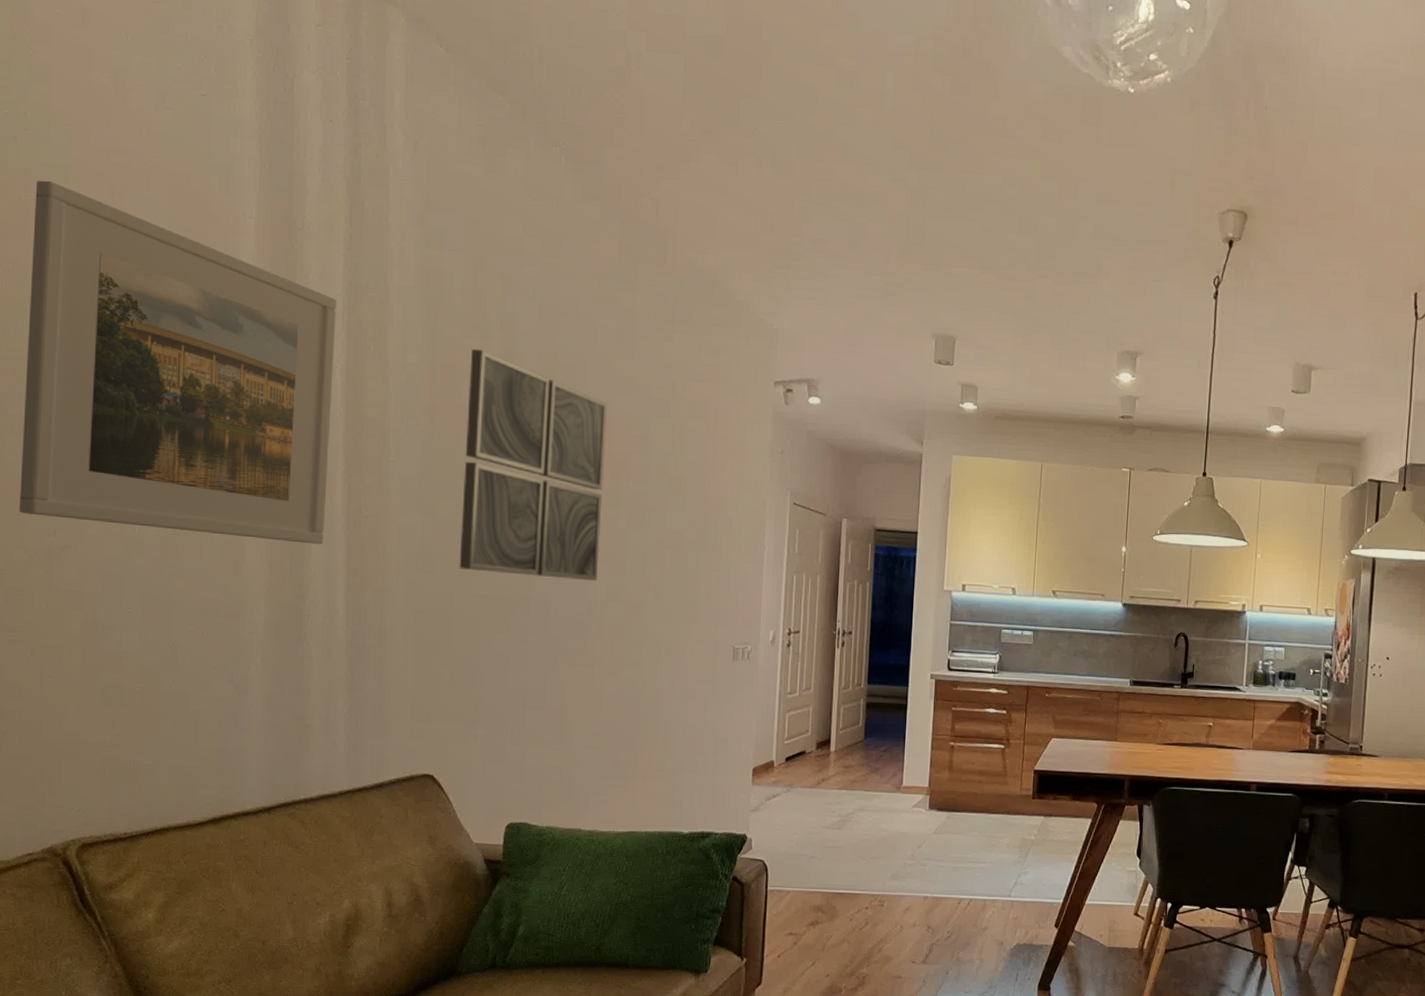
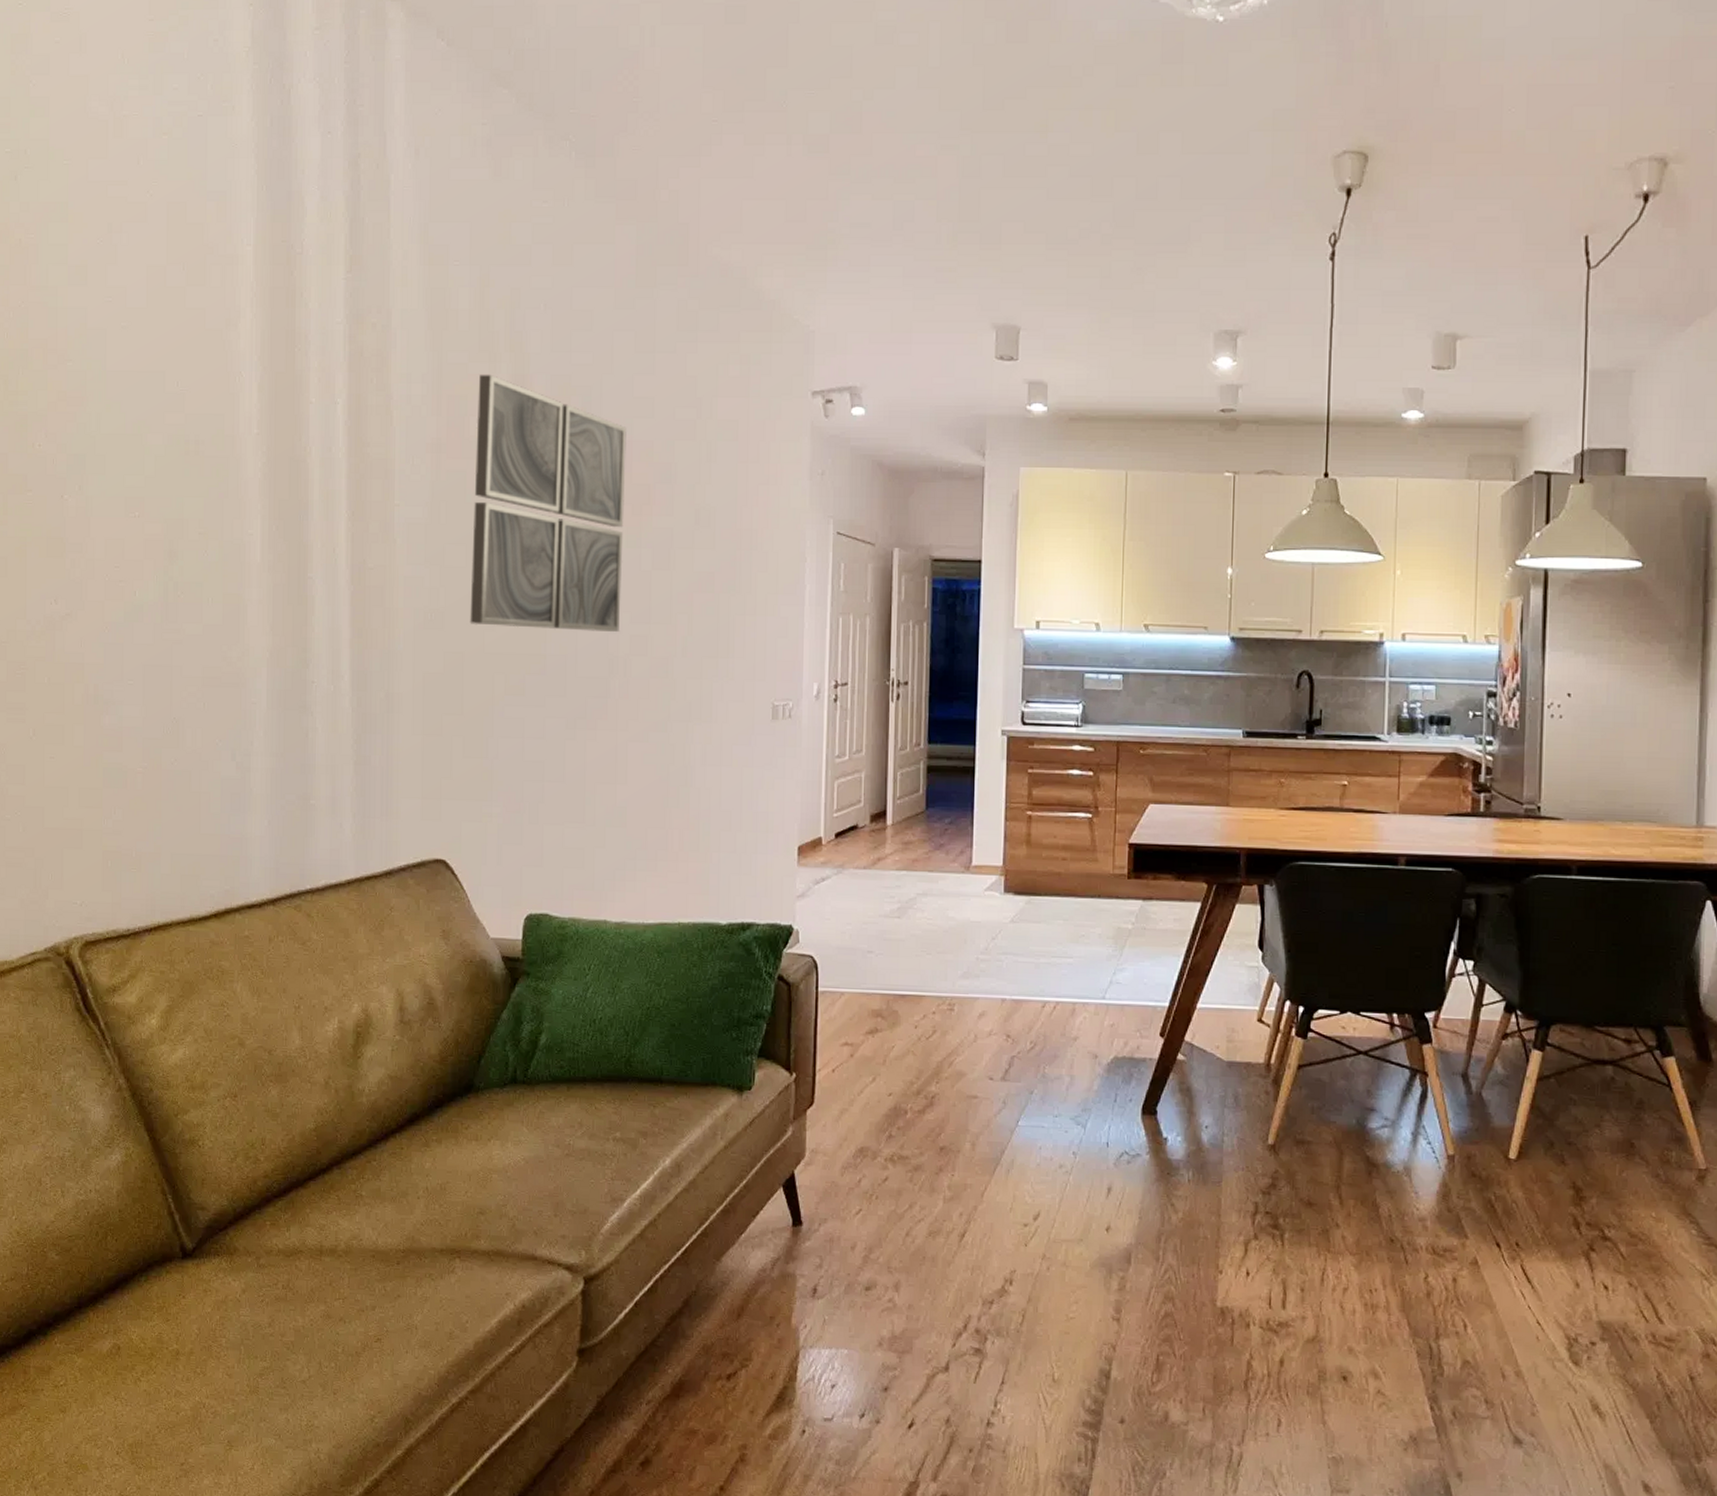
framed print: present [18,180,336,544] -> none [20,220,337,602]

